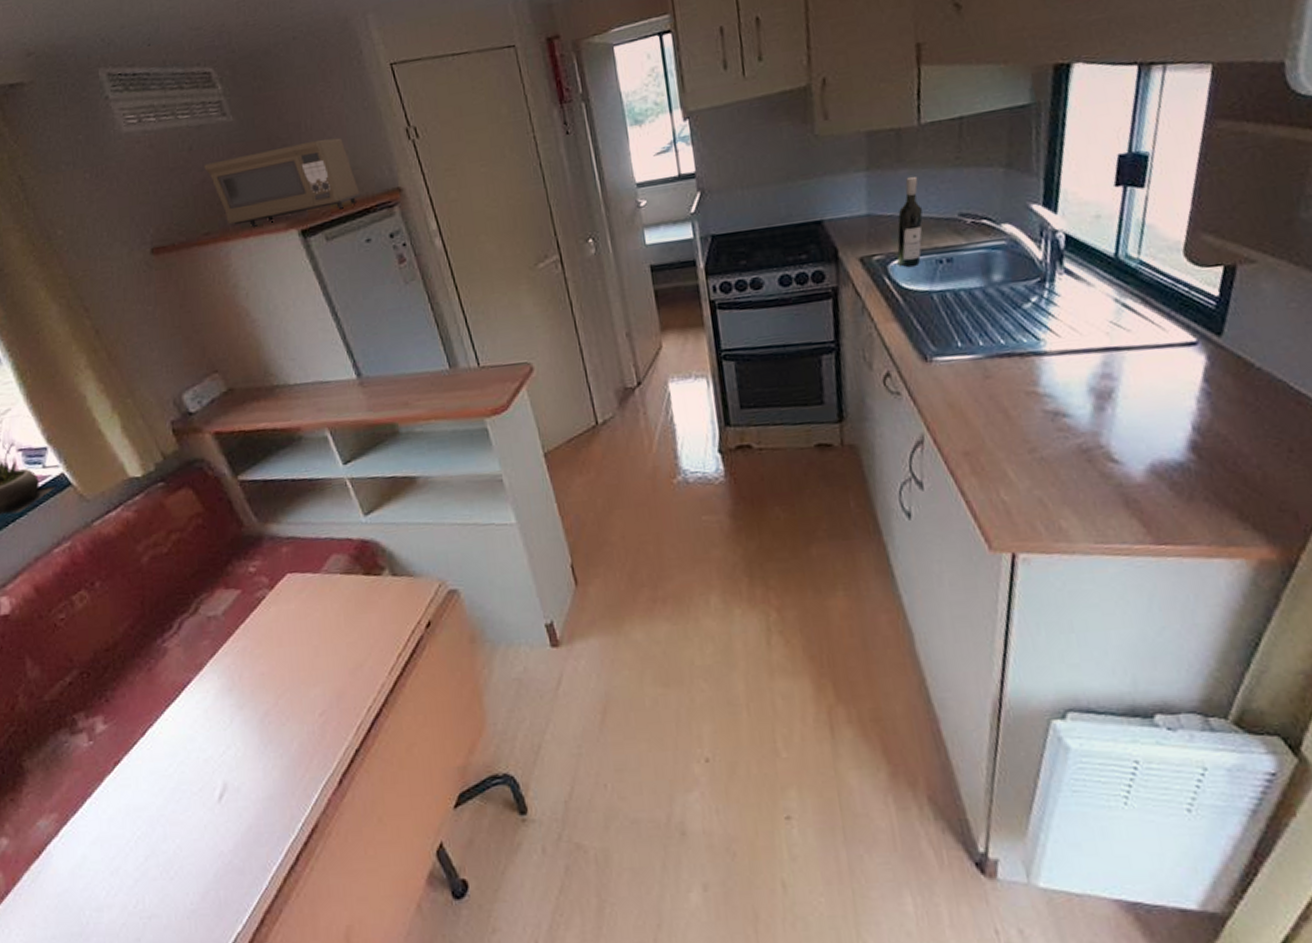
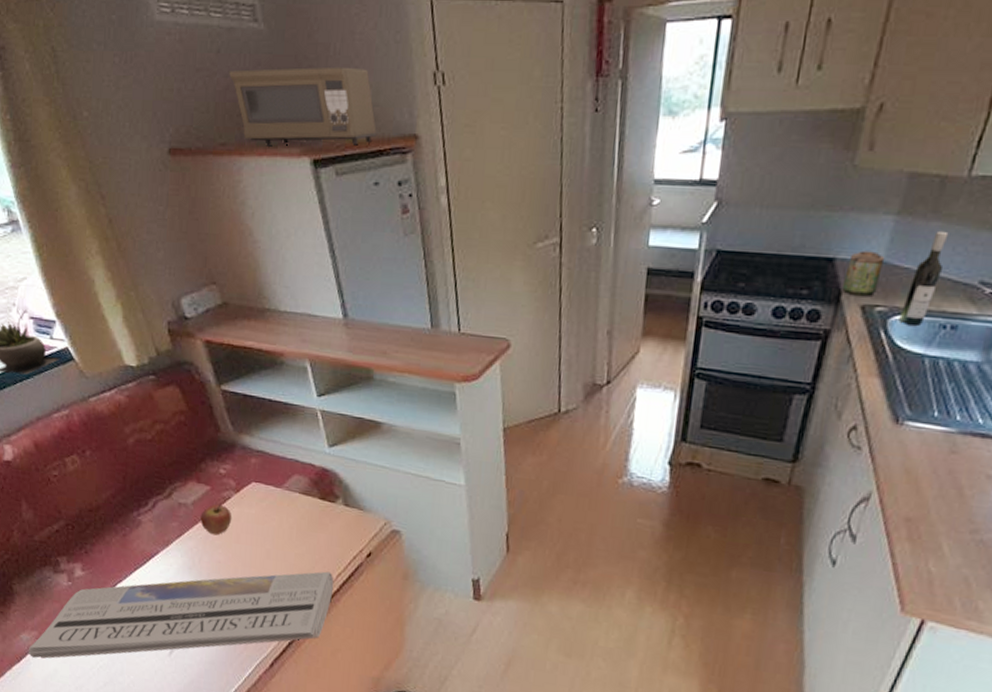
newspaper: none [48,655,397,848] -> present [29,571,334,659]
fruit: none [234,607,271,645] -> present [200,504,232,536]
canister: none [835,207,870,252] -> present [841,250,886,297]

